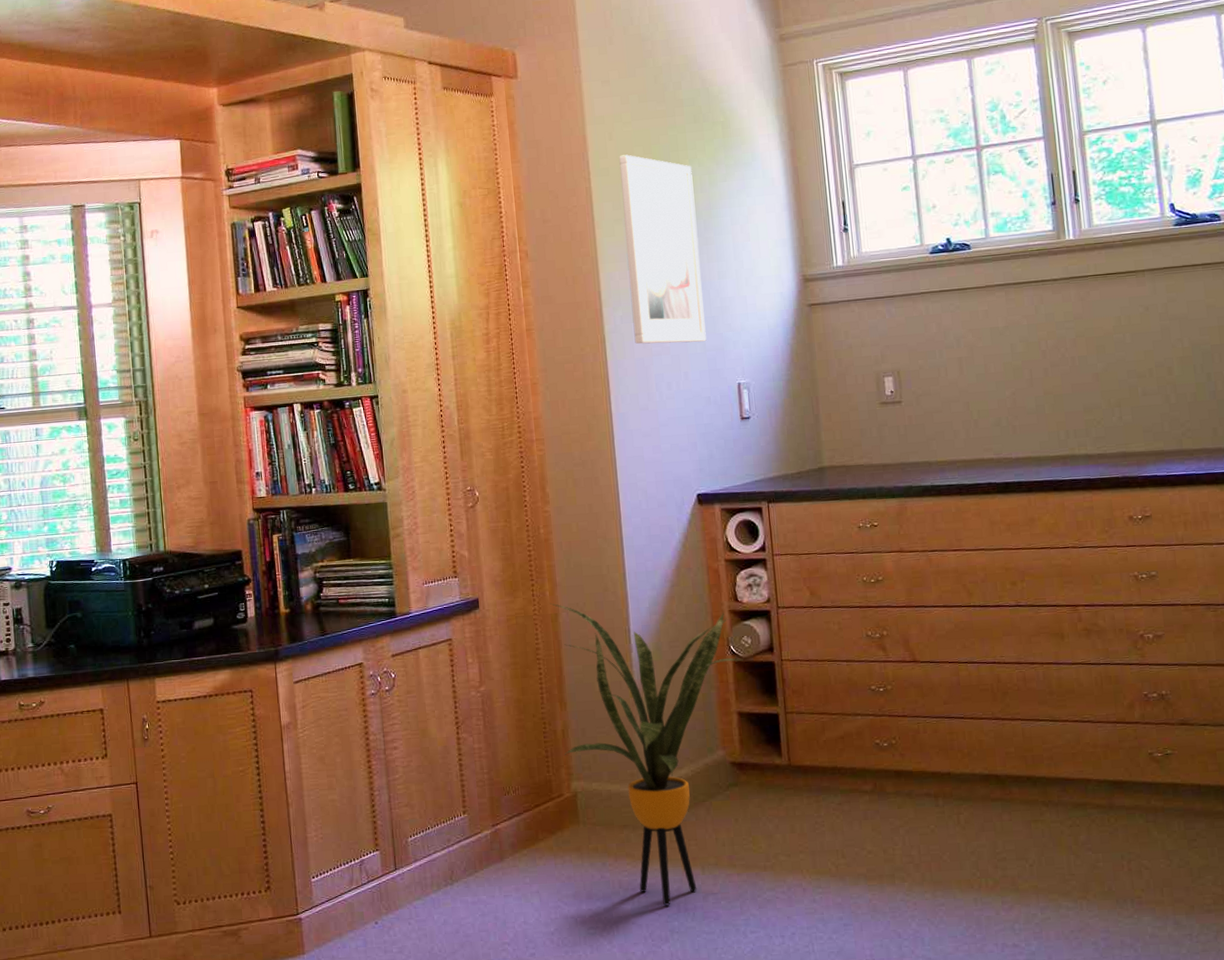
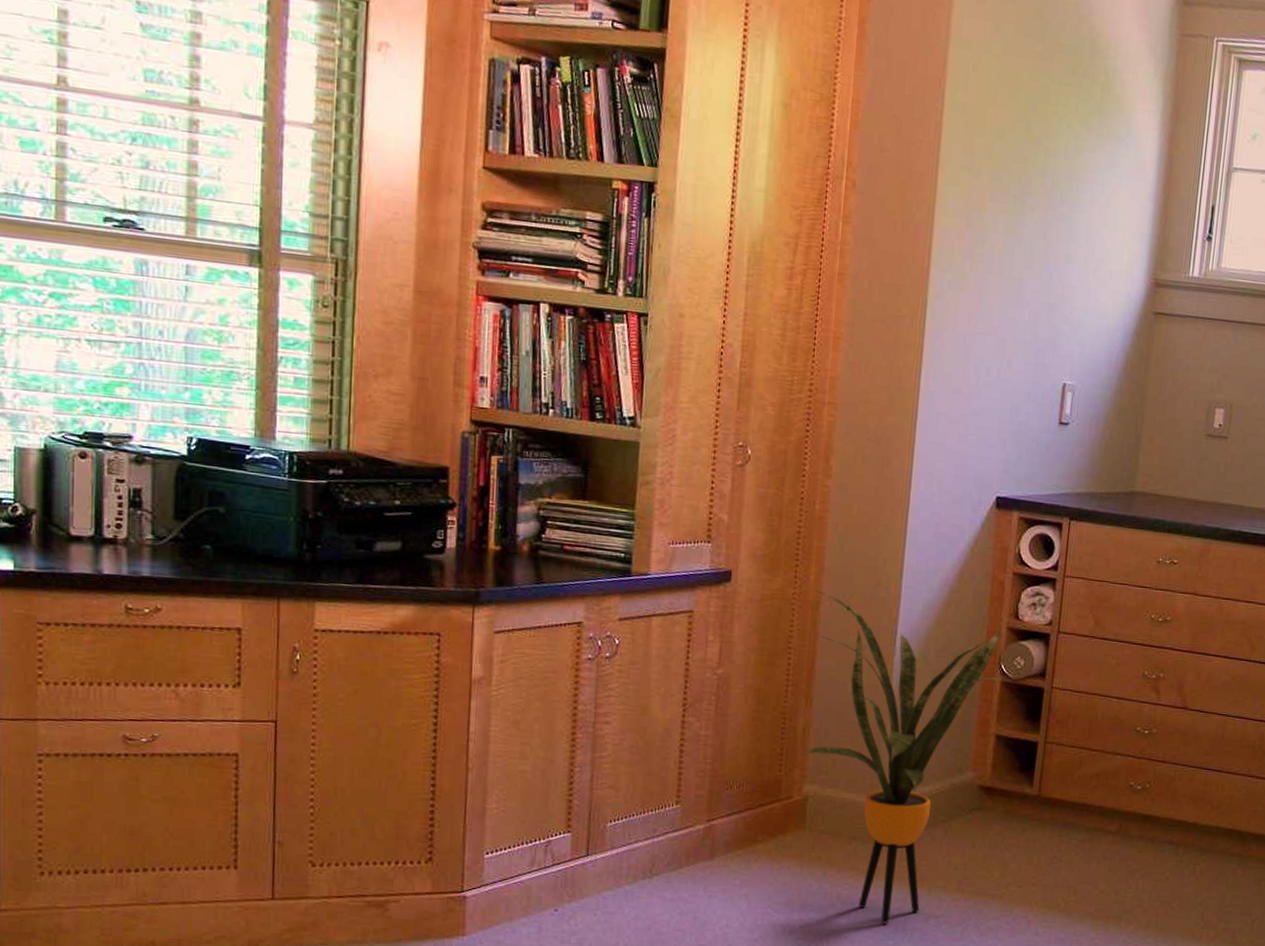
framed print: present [619,154,707,344] -> none [959,92,1059,329]

